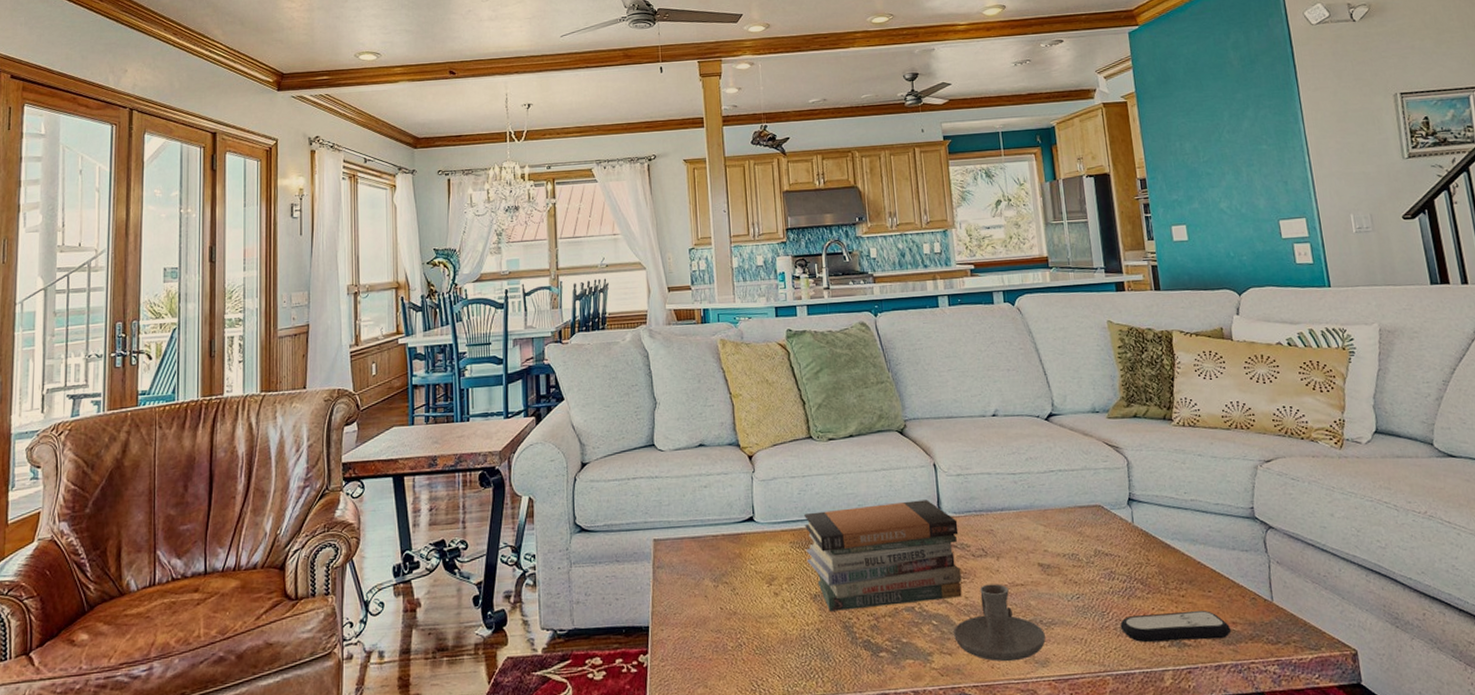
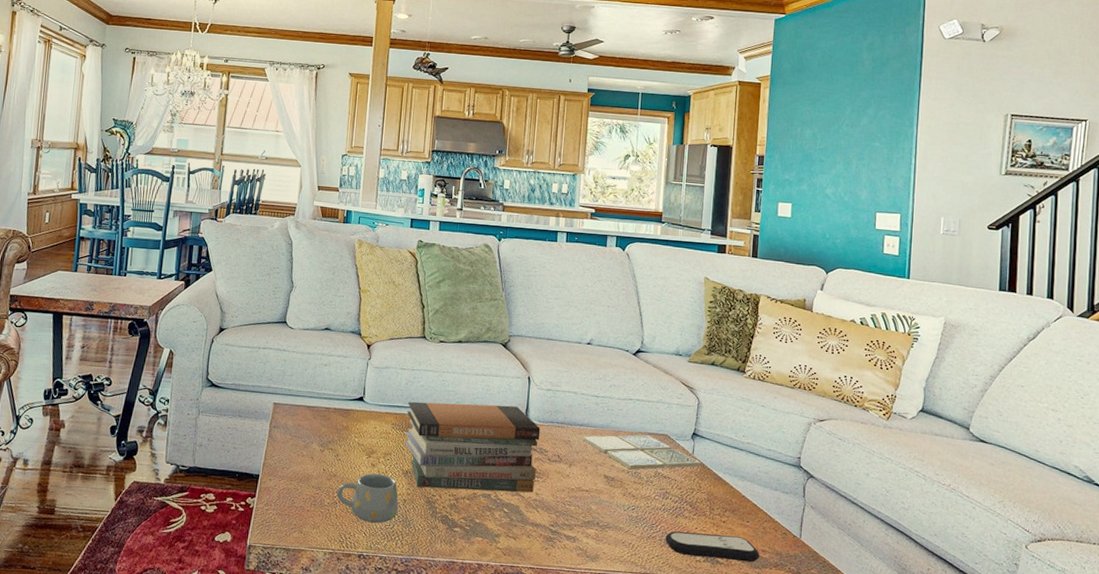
mug: none [740,602,813,663] -> present [336,473,399,523]
candle holder: present [954,584,1046,662] -> none [520,485,599,553]
drink coaster: none [1007,508,1145,553] -> present [583,434,701,470]

